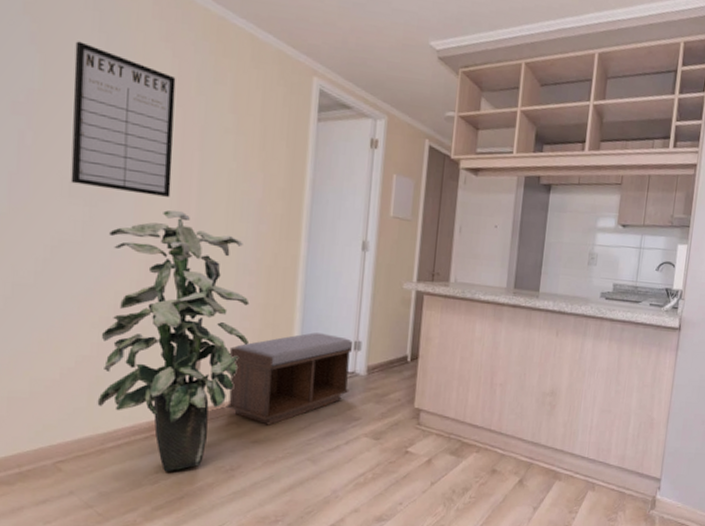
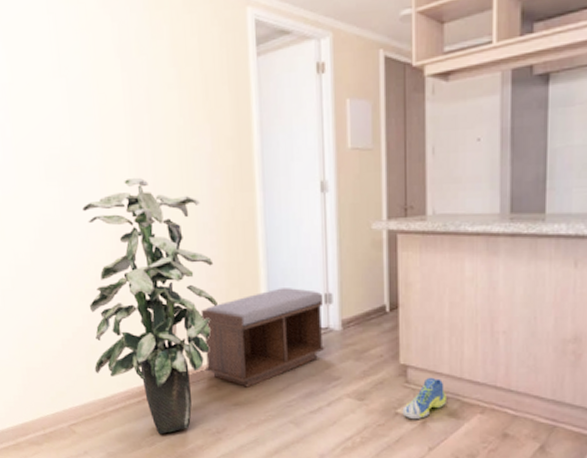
writing board: present [71,41,176,198] -> none [31,28,128,167]
sneaker: none [411,420,450,458] -> present [402,377,446,420]

